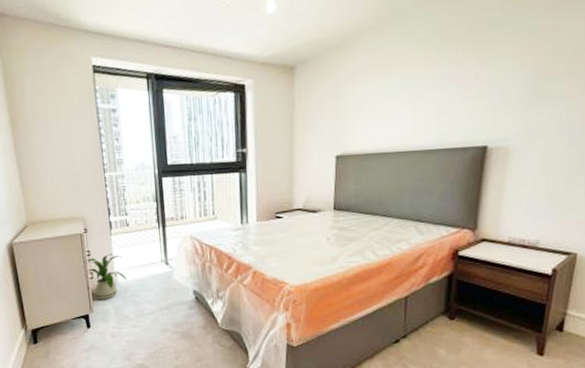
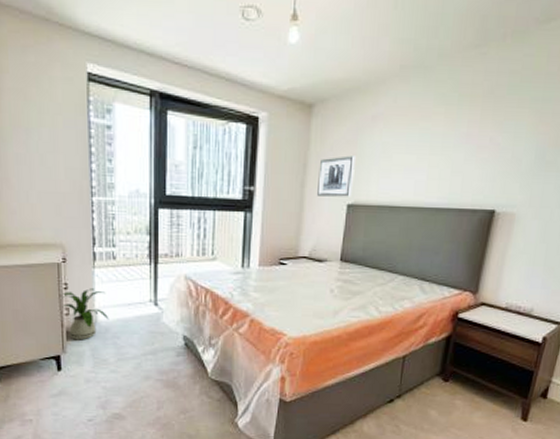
wall art: none [305,109,340,151] -> present [317,155,355,197]

